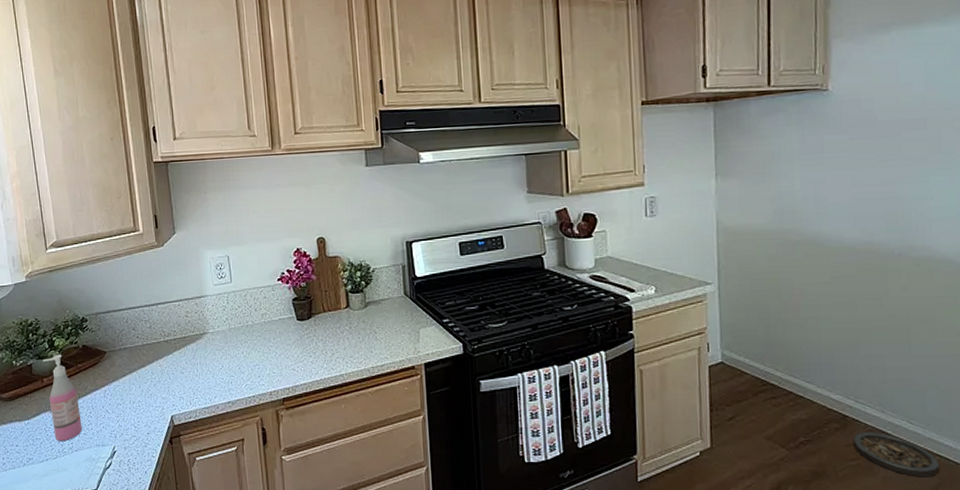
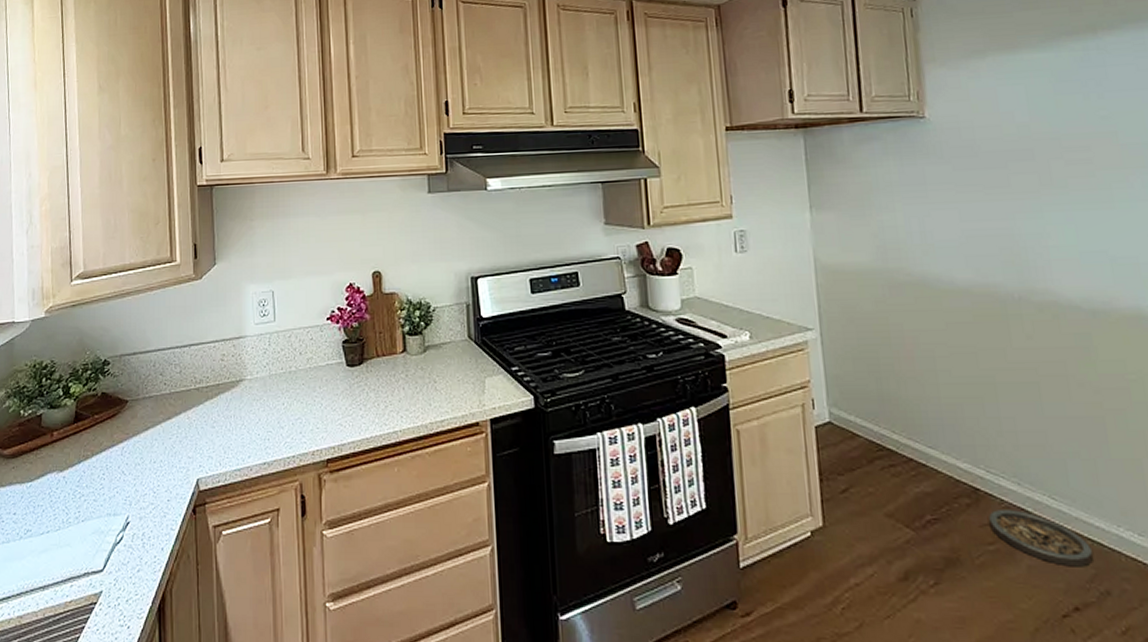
soap dispenser: present [43,354,82,442] -> none [55,403,93,510]

